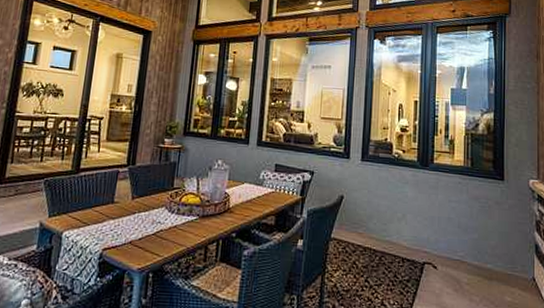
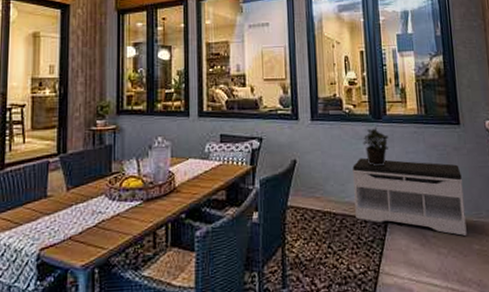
bench: none [394,201,501,287] -> present [352,157,467,236]
potted plant: none [408,173,434,211] -> present [363,127,389,167]

